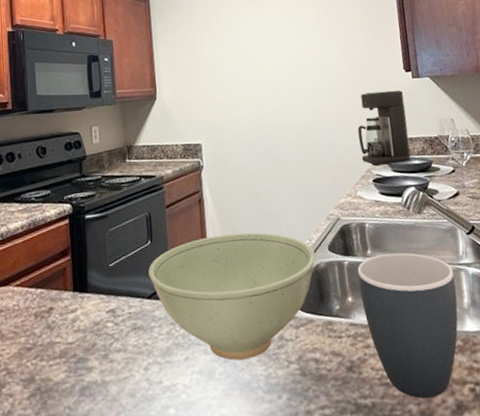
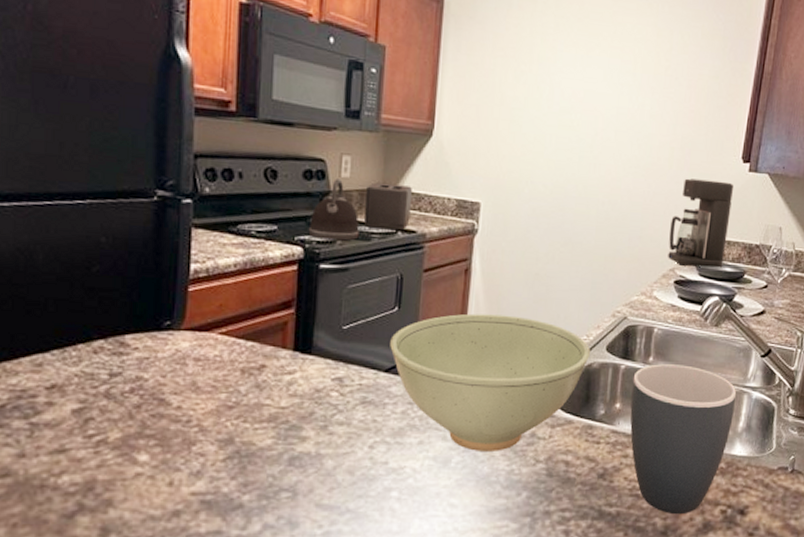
kettle: none [73,145,112,195] -> present [308,179,359,241]
toaster: none [113,141,149,179] -> present [364,182,412,231]

